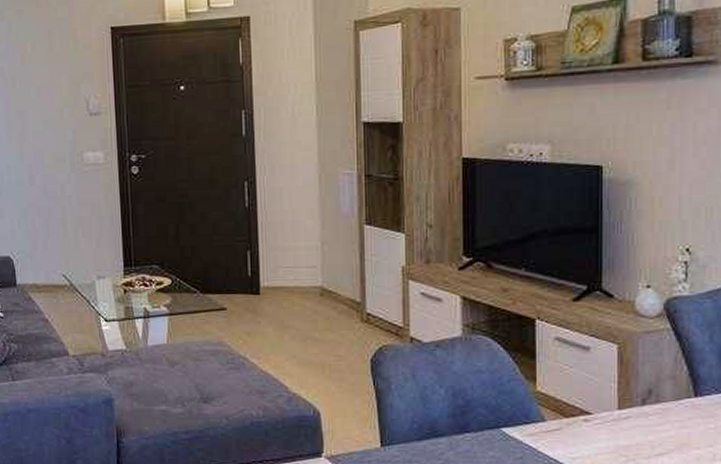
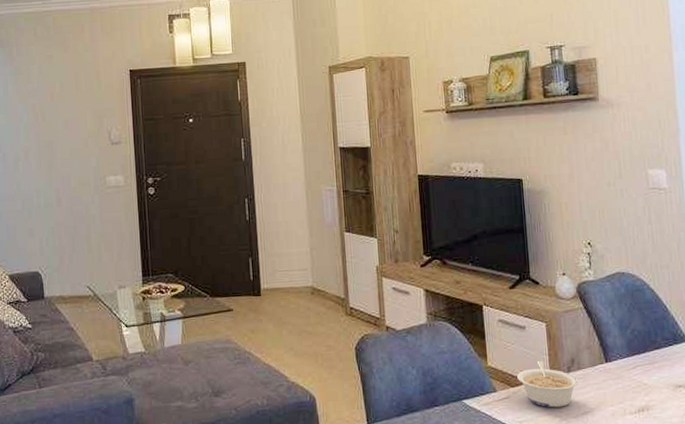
legume: none [574,388,655,445] -> present [517,360,579,408]

